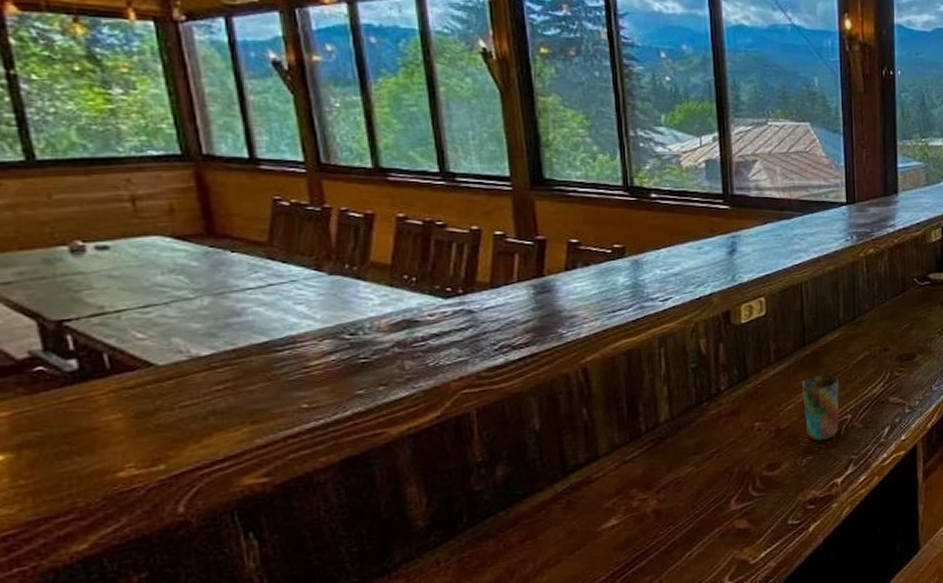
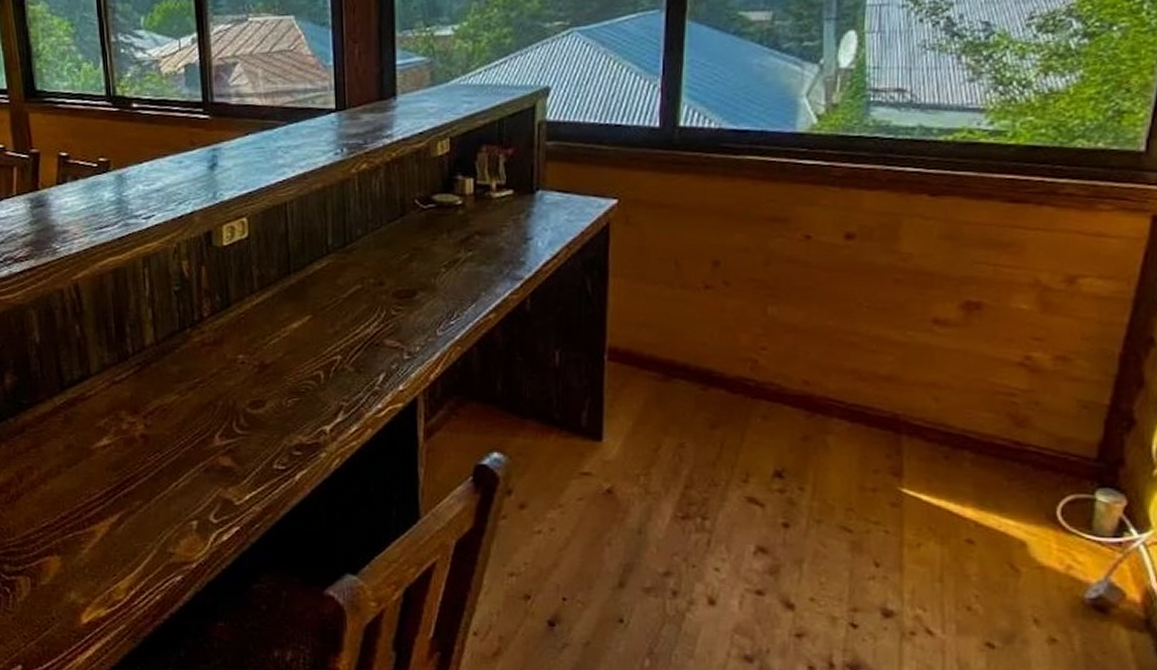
cup: present [801,374,839,441] -> none [286,308,328,382]

